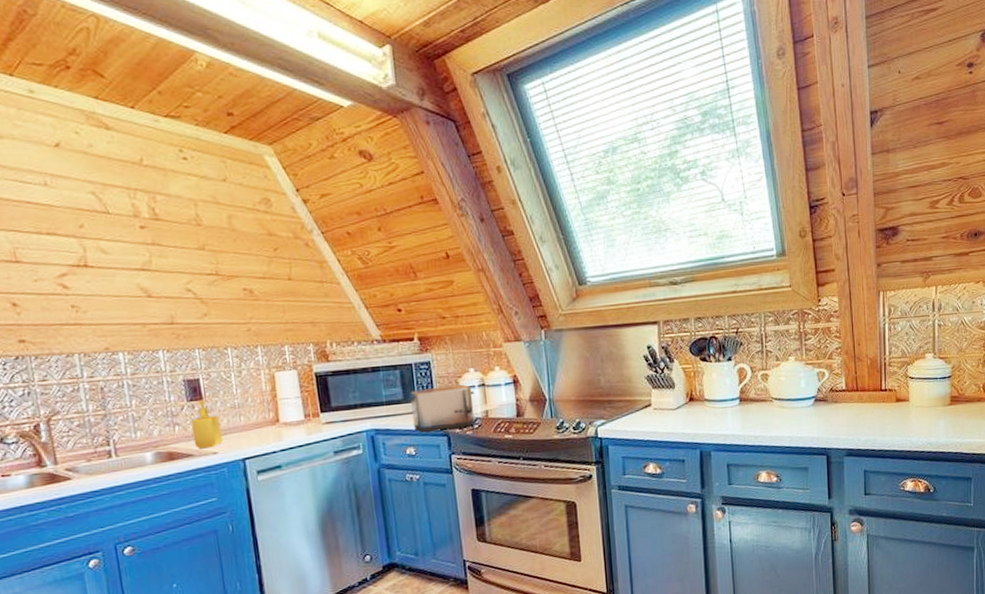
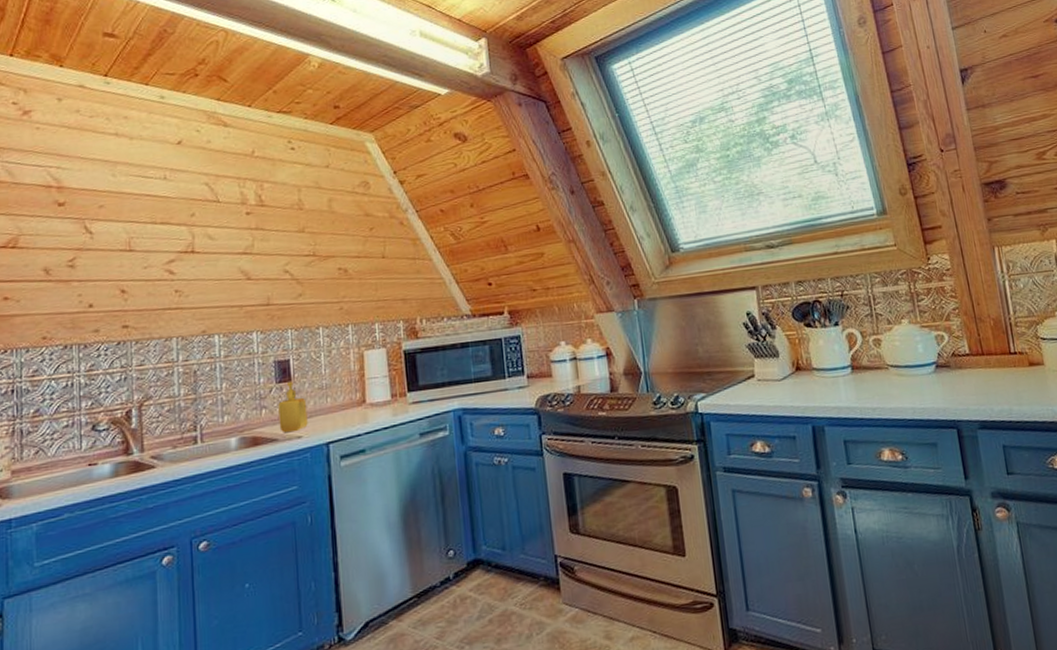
toaster: present [410,385,475,433] -> none [499,359,567,412]

